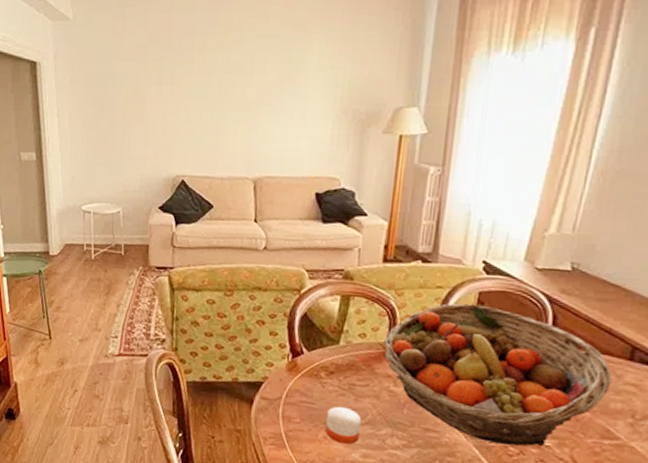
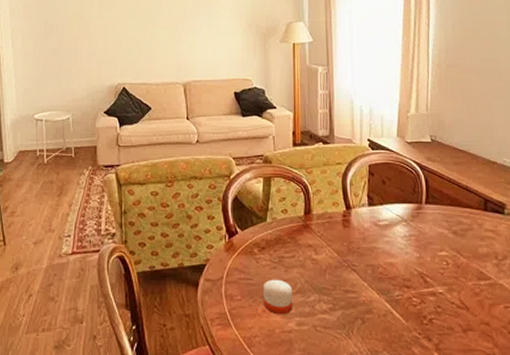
fruit basket: present [384,303,612,446] -> none [302,175,476,296]

